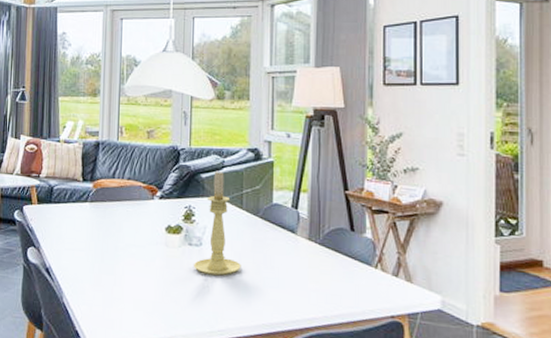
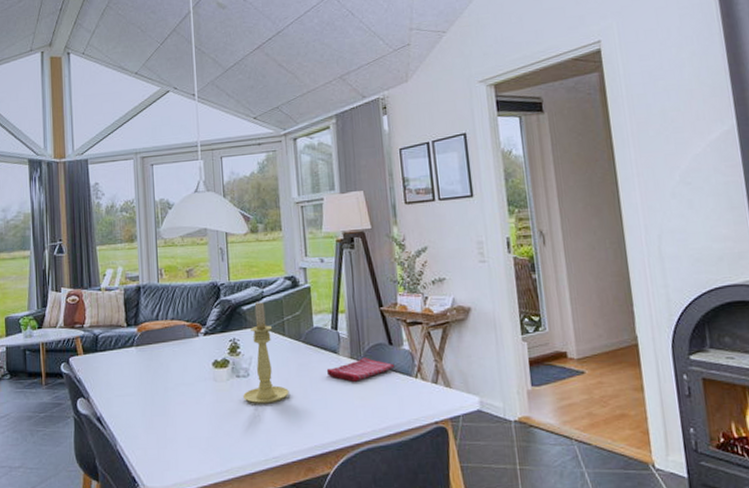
dish towel: none [282,241,354,265] -> present [326,357,395,382]

